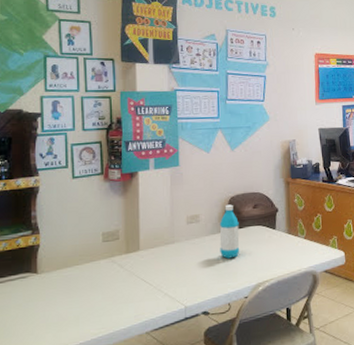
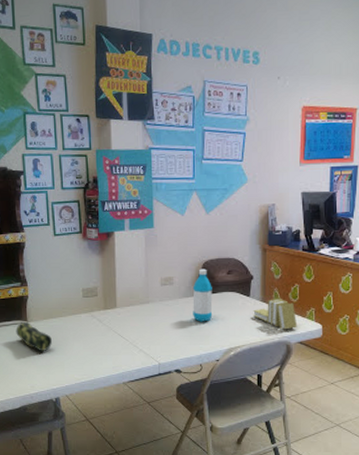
pencil case: none [23,274,65,306] -> present [16,321,52,351]
books: none [279,229,322,260] -> present [253,299,298,330]

